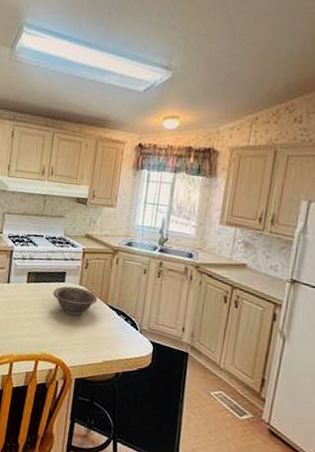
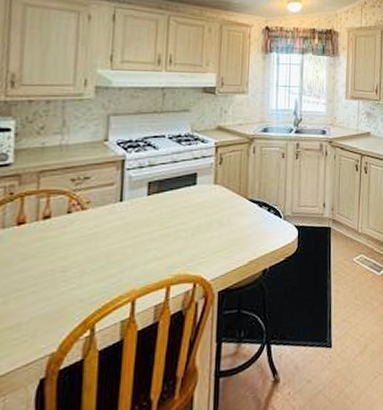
decorative bowl: present [53,286,98,316] -> none [183,187,237,221]

